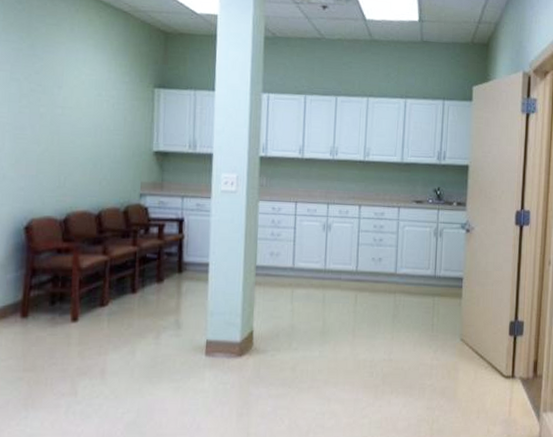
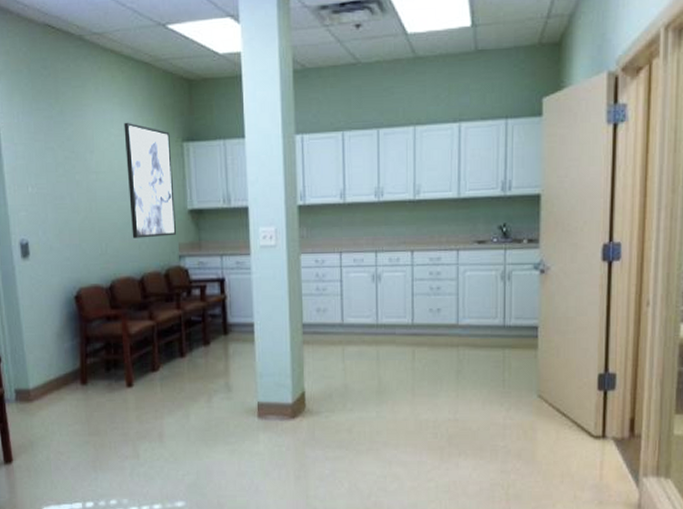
wall art: none [93,63,142,175] -> present [124,122,176,238]

